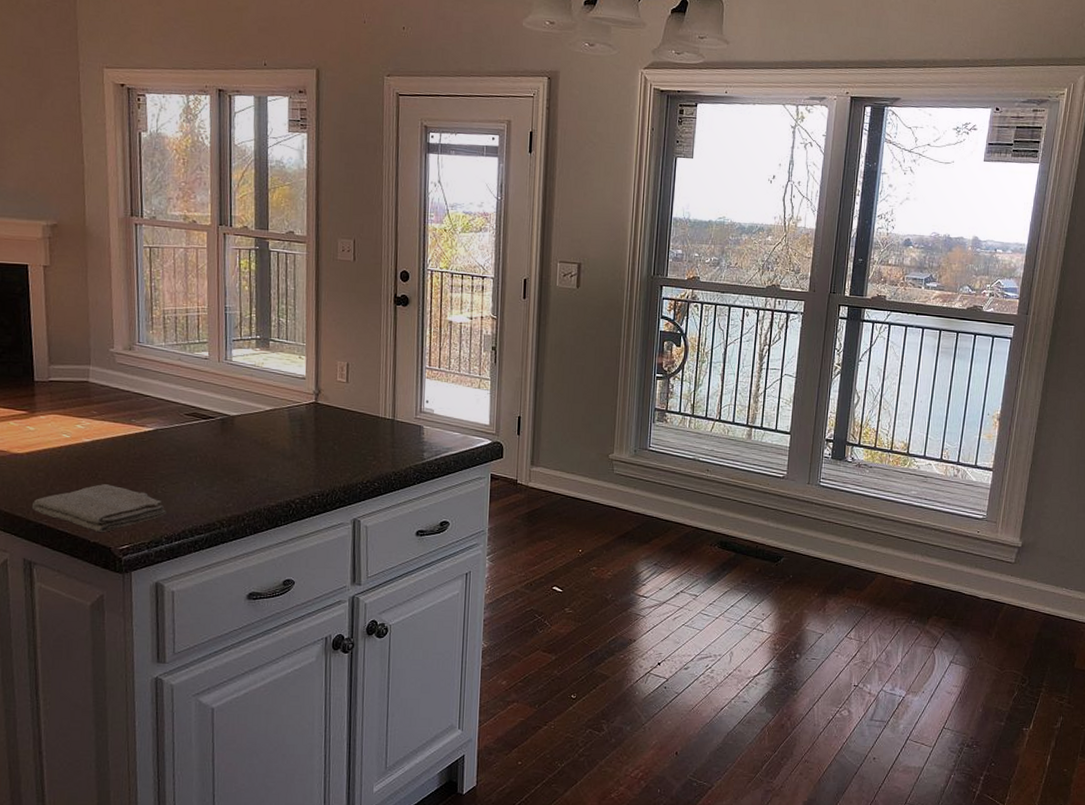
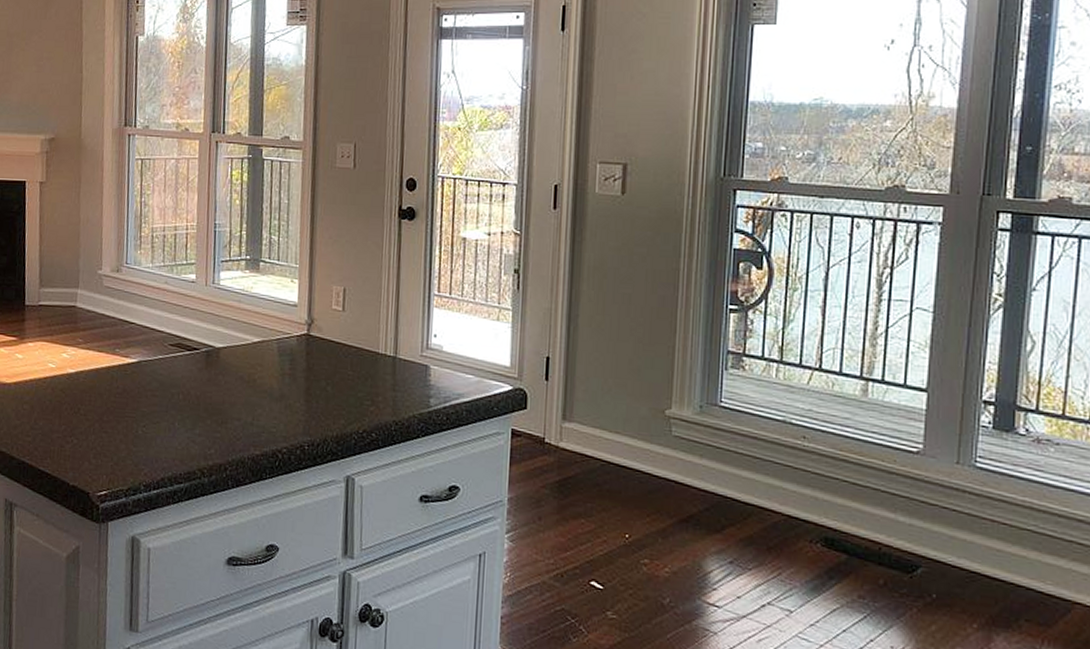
washcloth: present [31,484,166,533] -> none [15,420,146,476]

